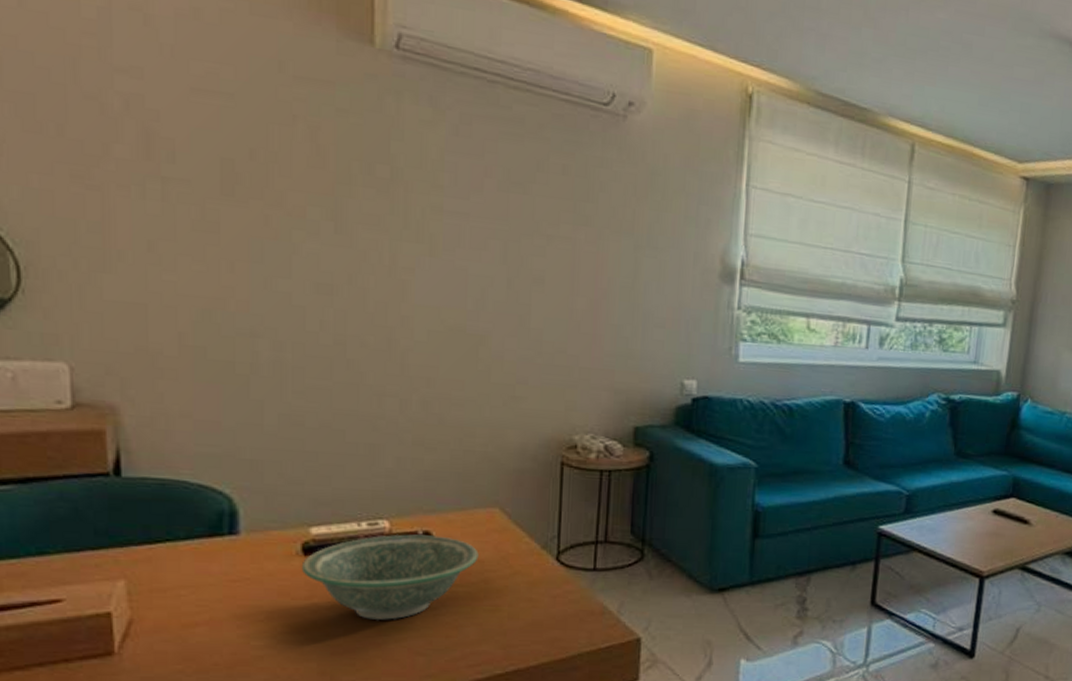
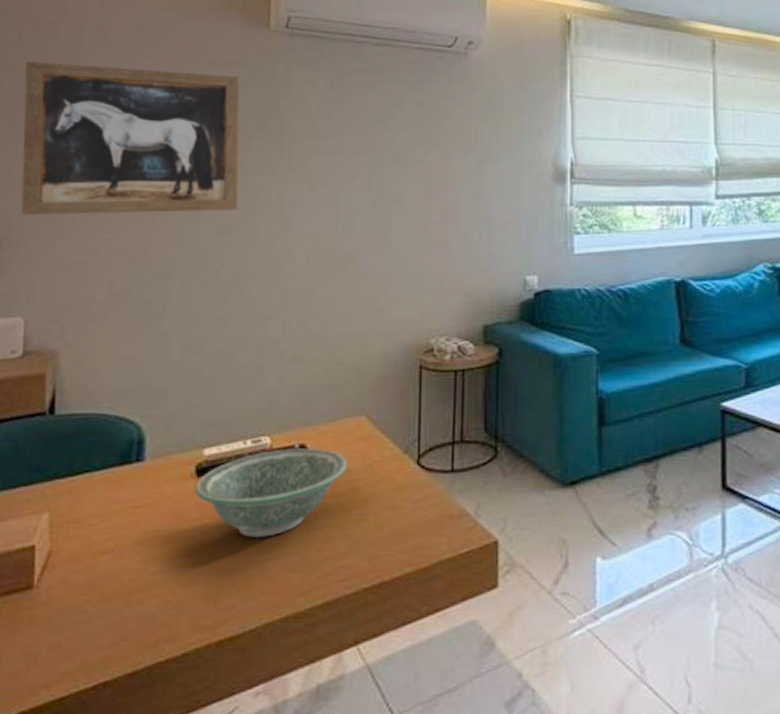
wall art: none [34,38,341,268] -> present [21,61,240,215]

